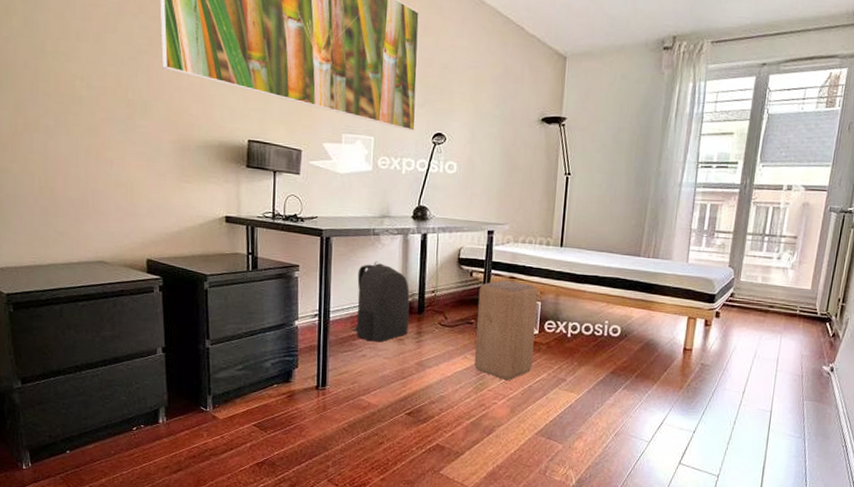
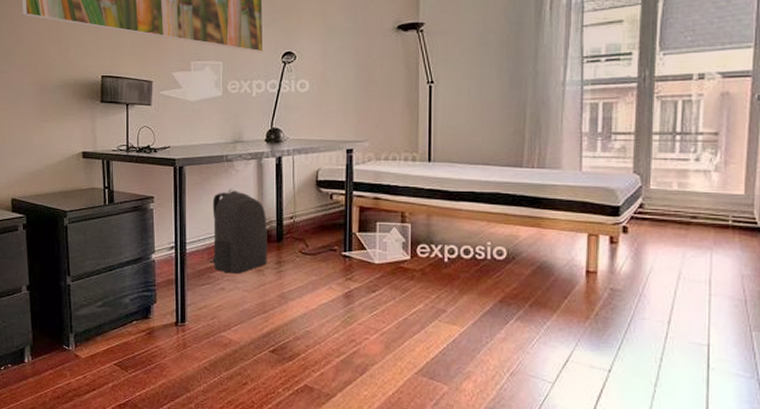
stool: present [475,279,538,381] -> none [340,201,407,313]

